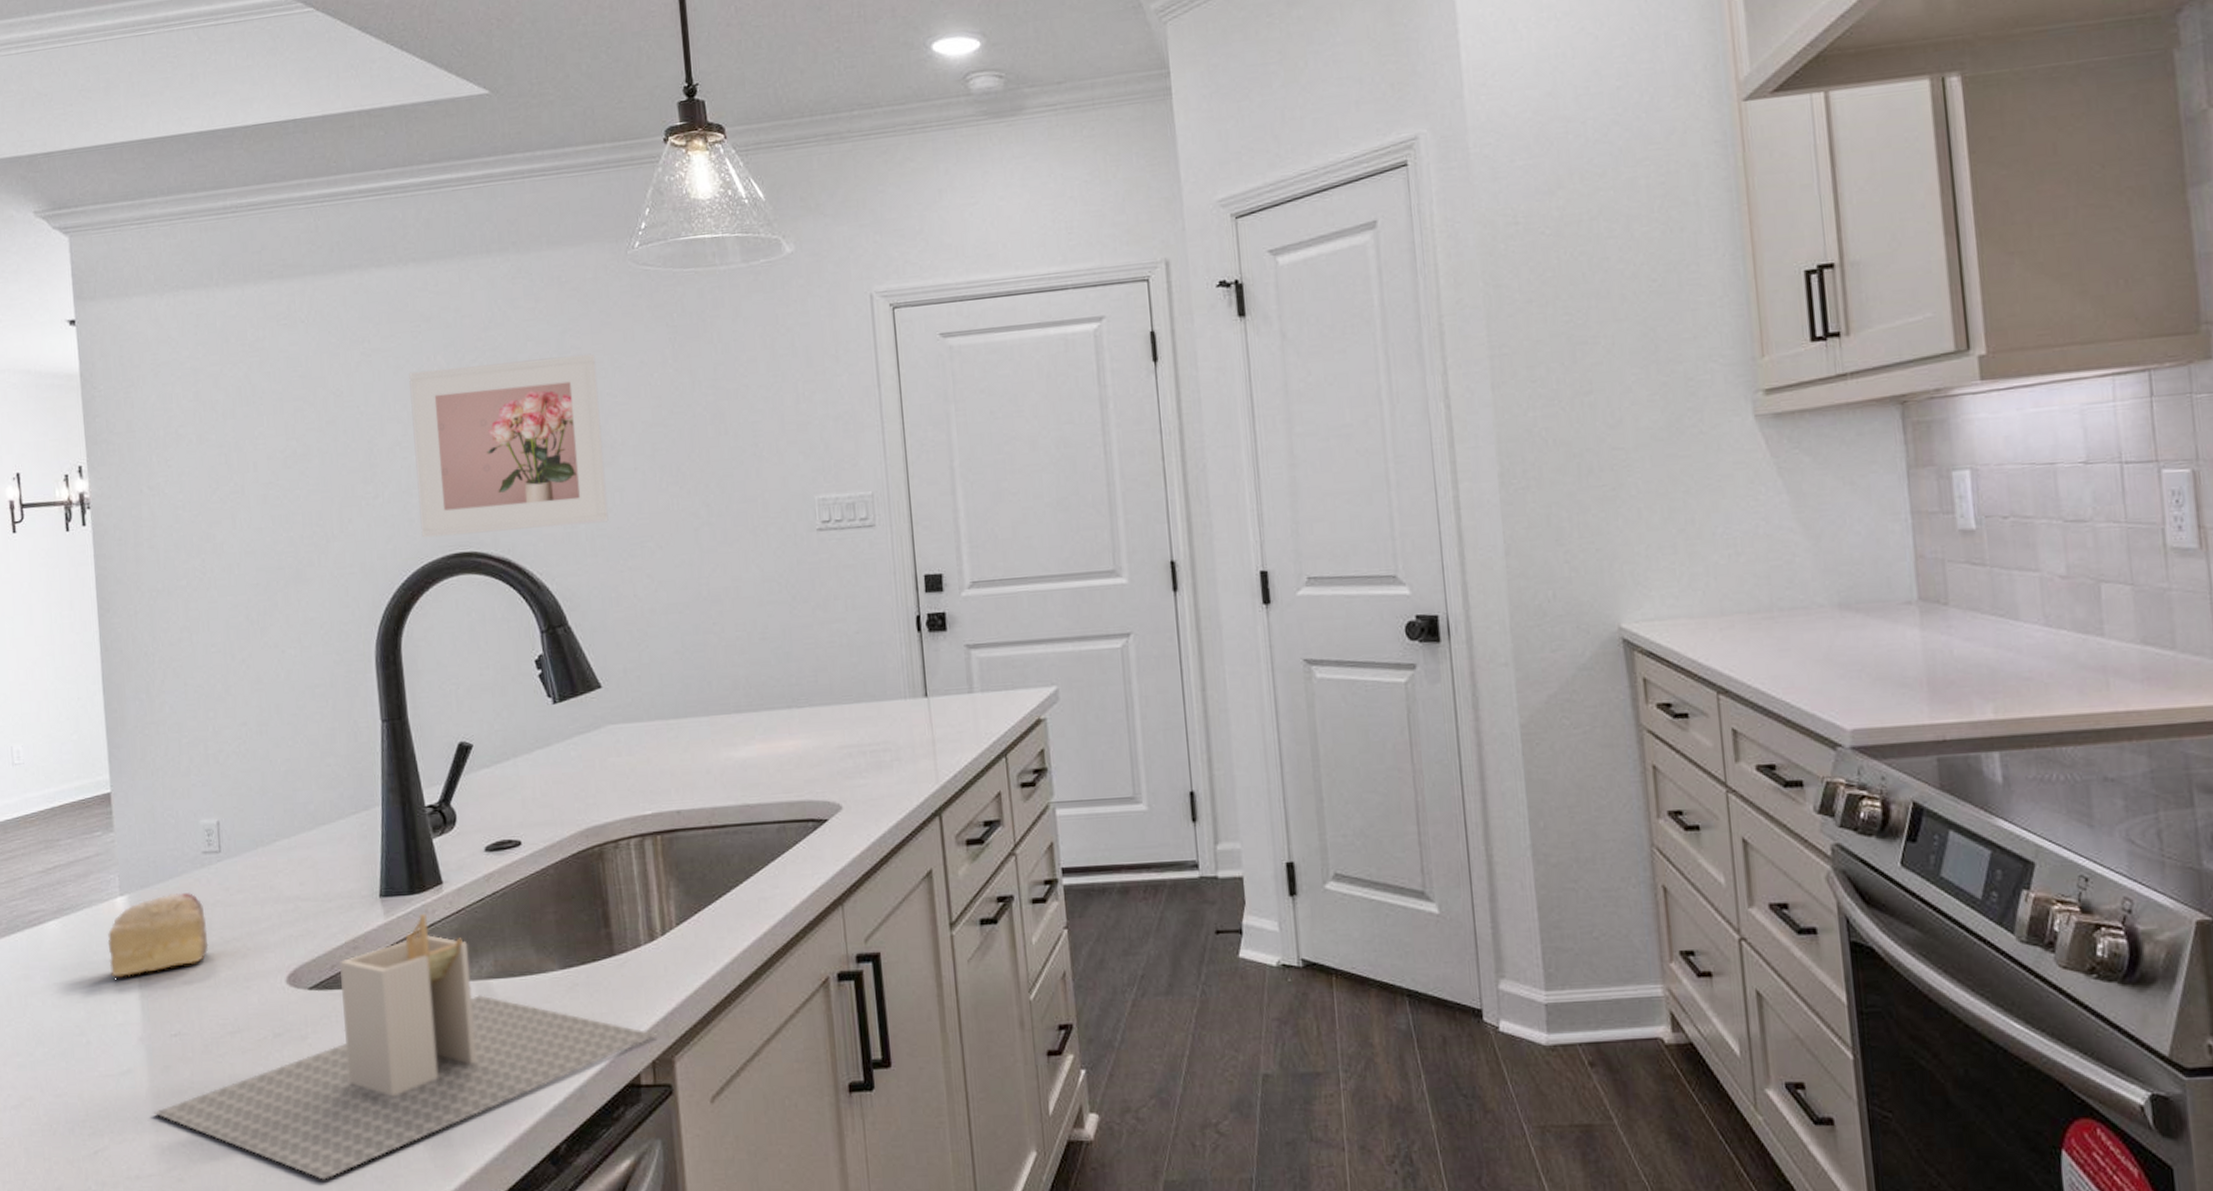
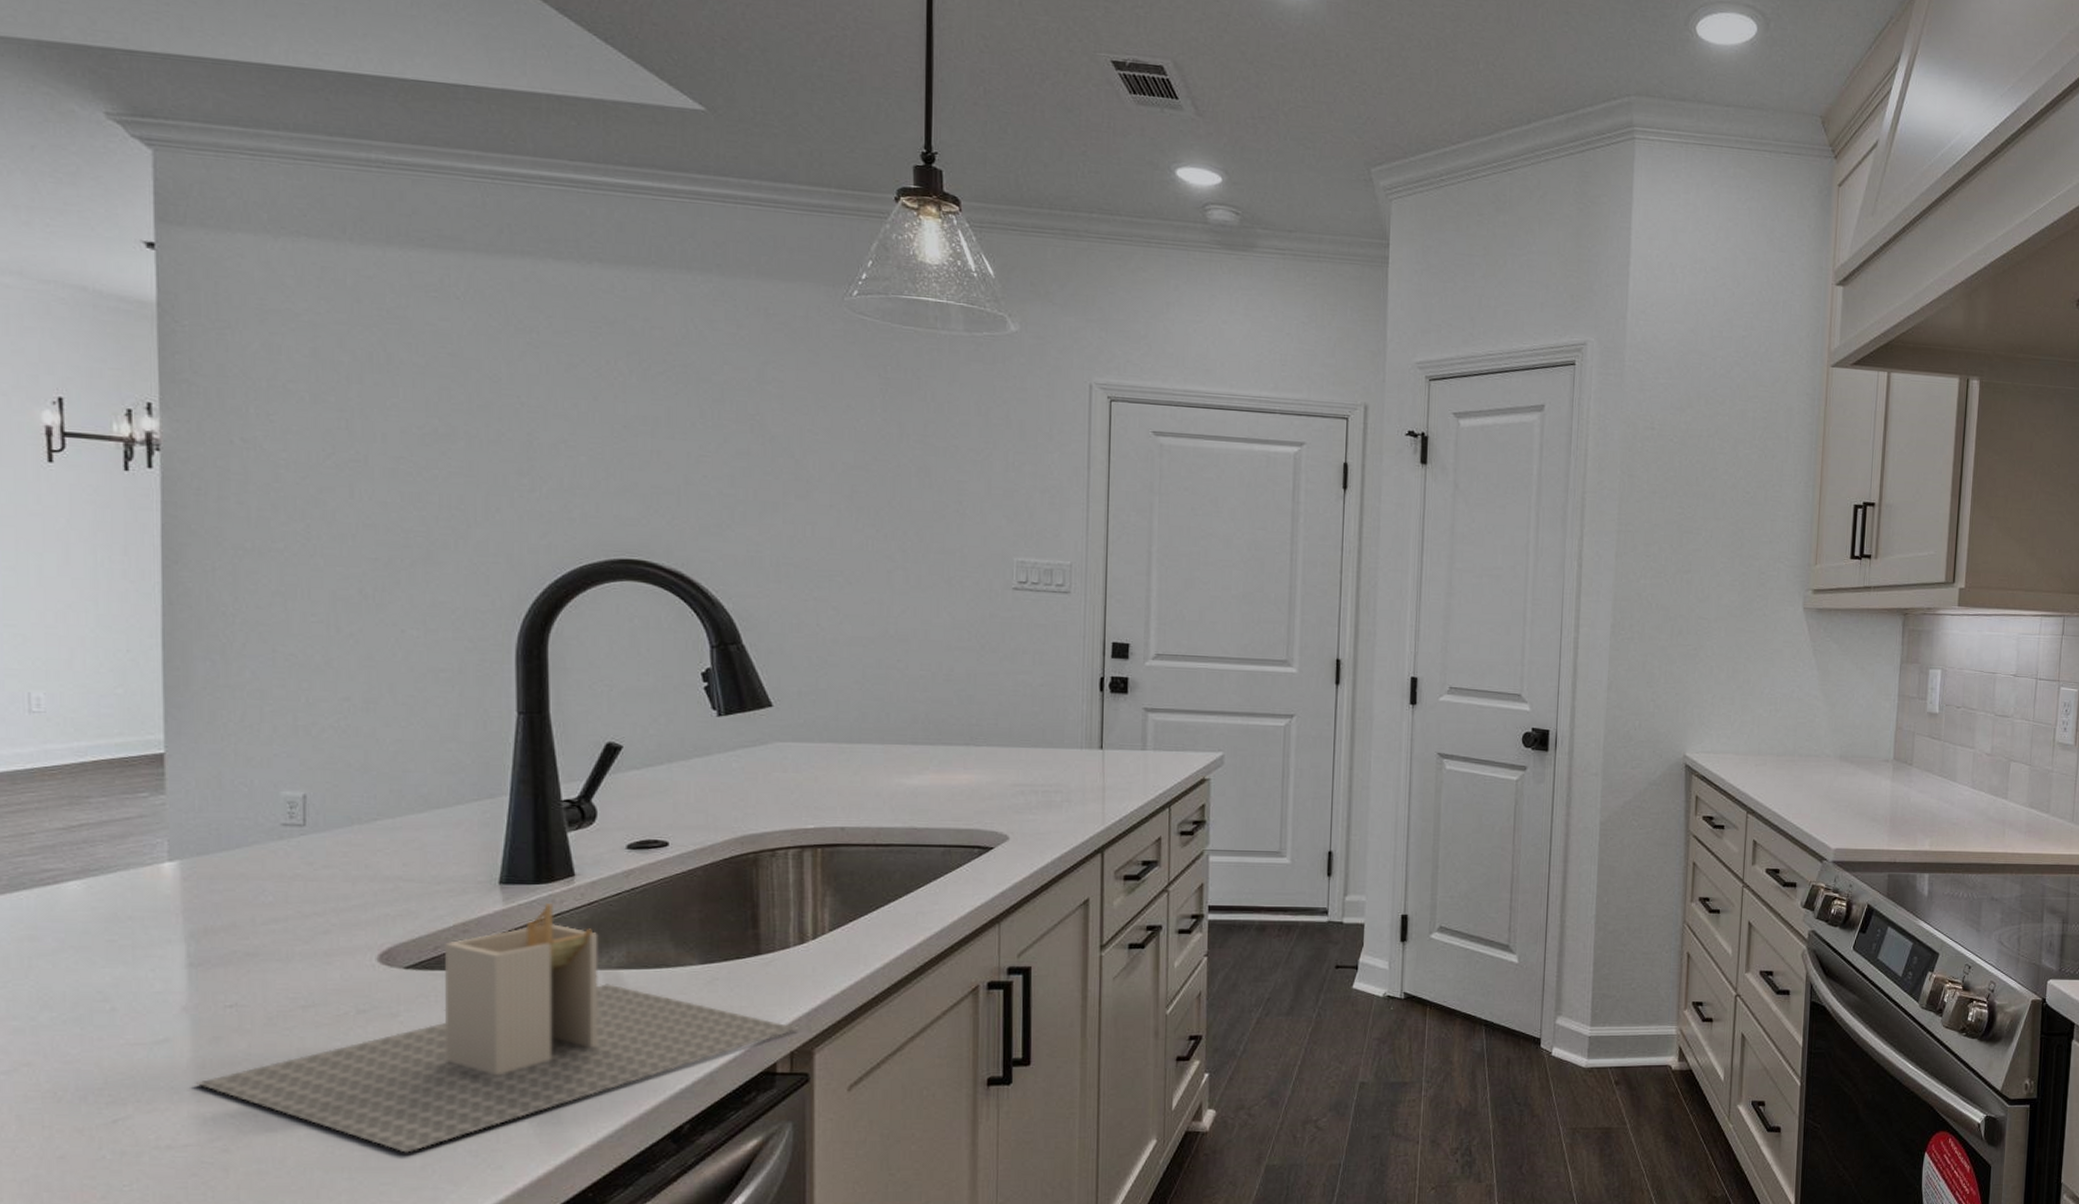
cake slice: present [107,892,209,978] -> none [147,862,282,945]
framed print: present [409,353,609,538] -> none [583,372,799,552]

